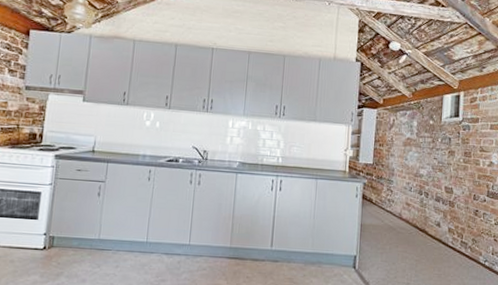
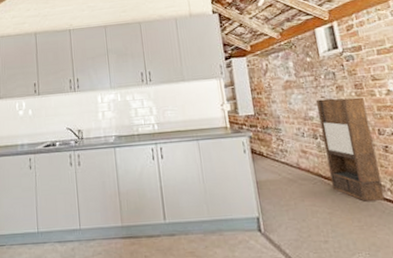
shelving unit: none [425,160,469,255] -> present [316,97,385,202]

